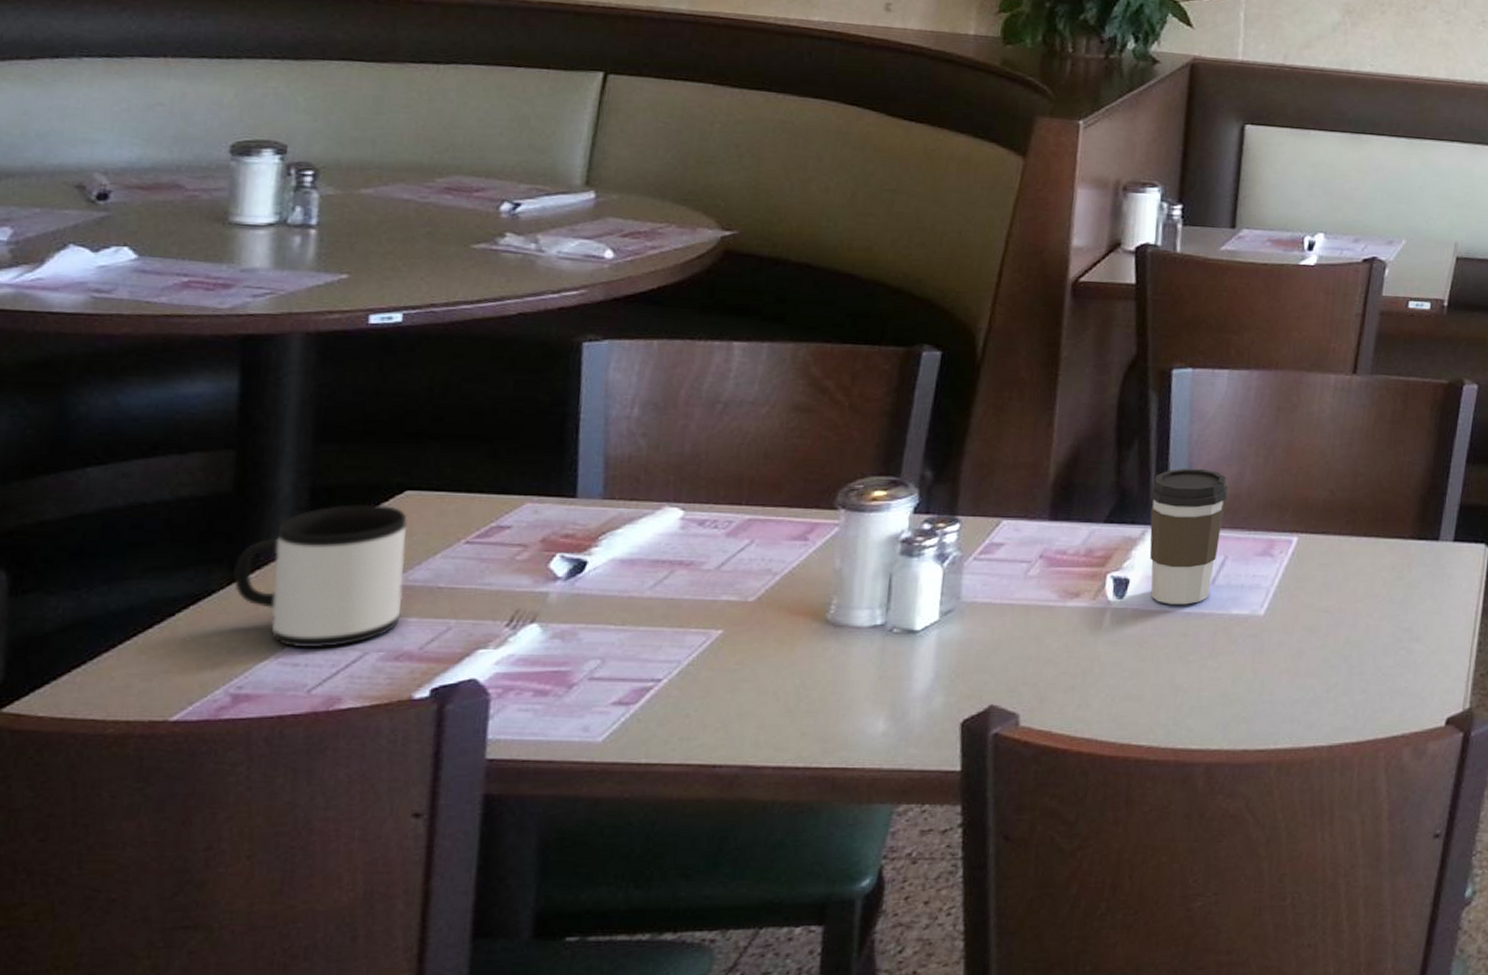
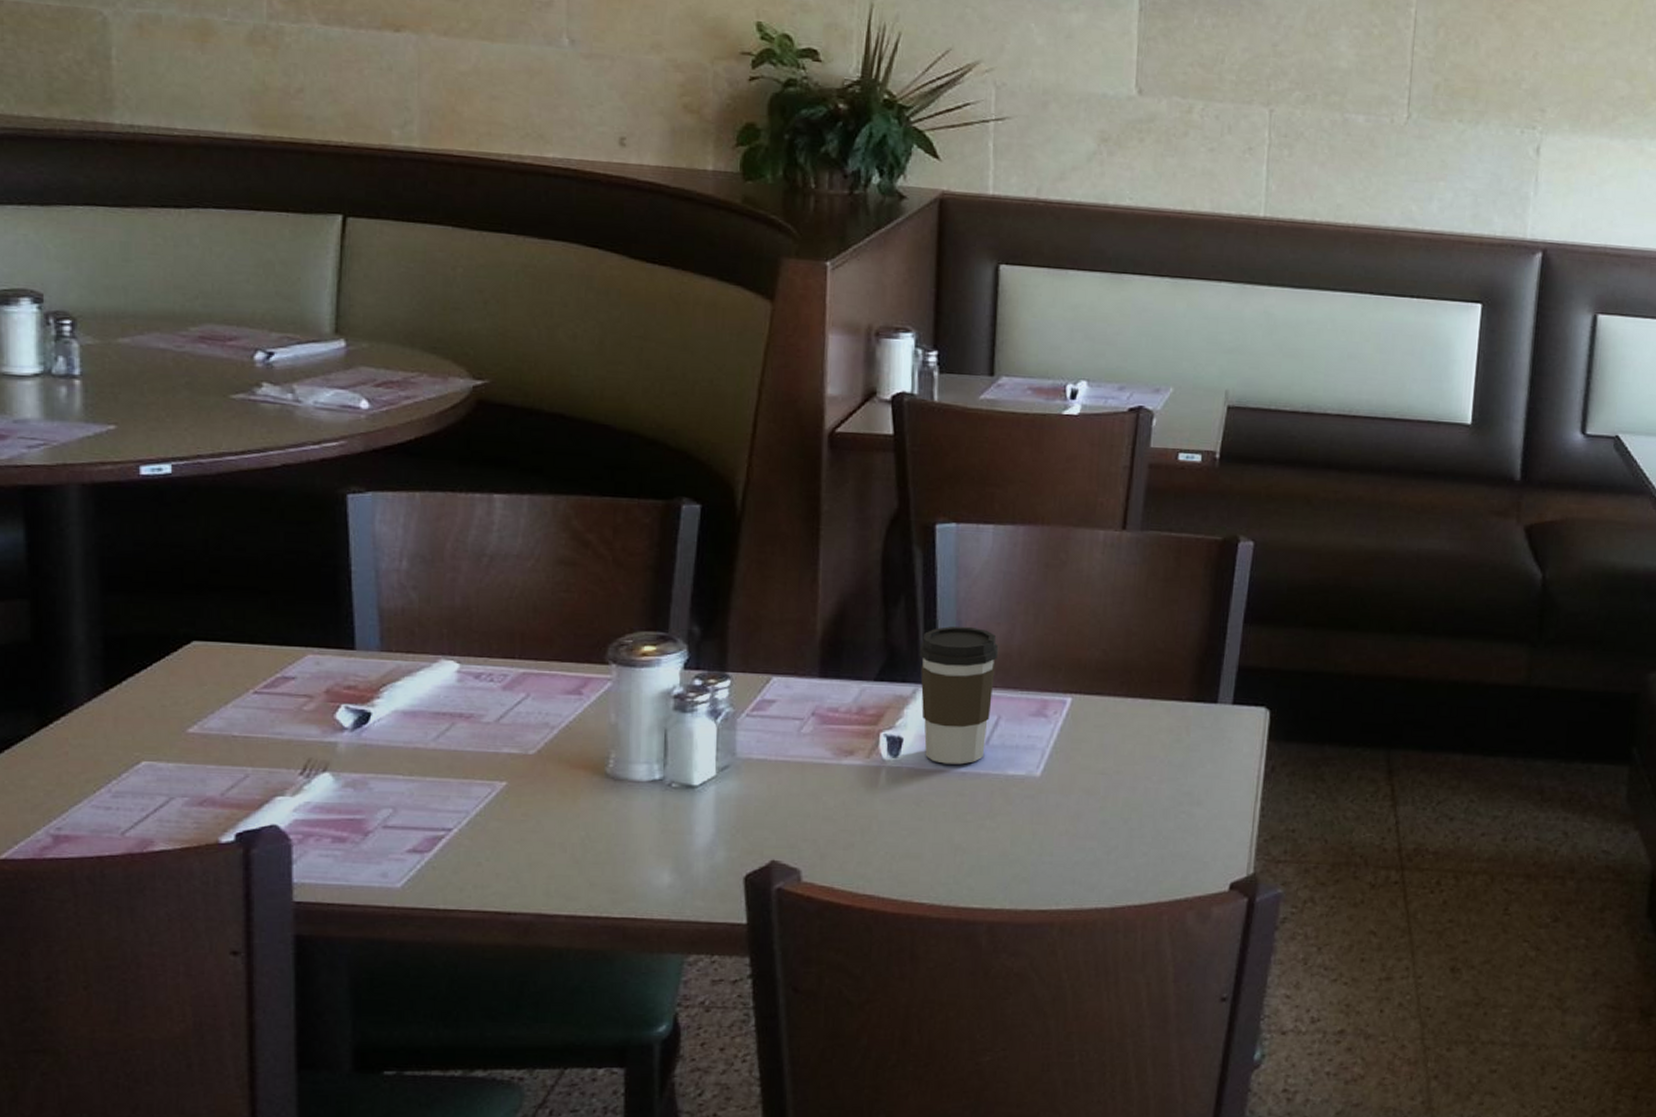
mug: present [233,504,408,649] -> none [41,654,201,793]

